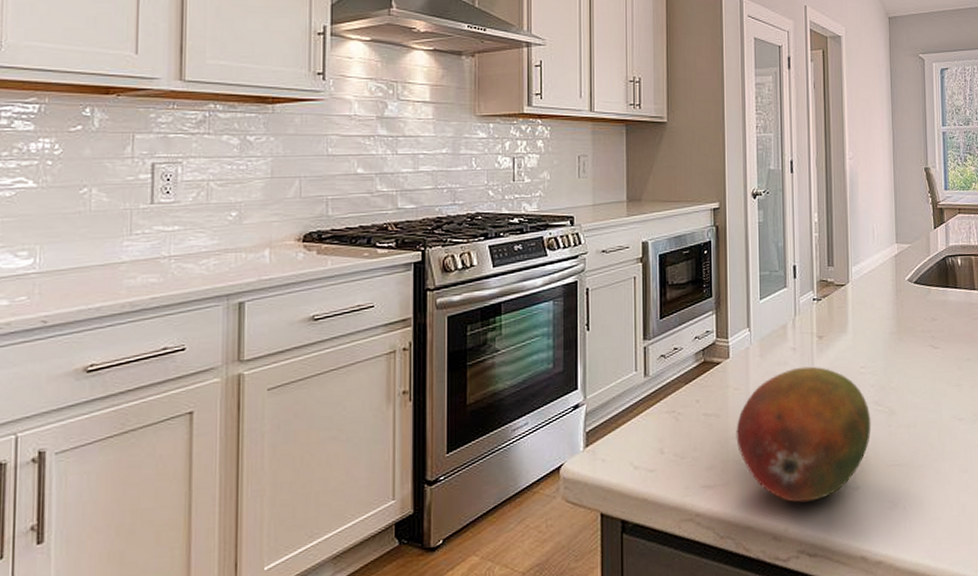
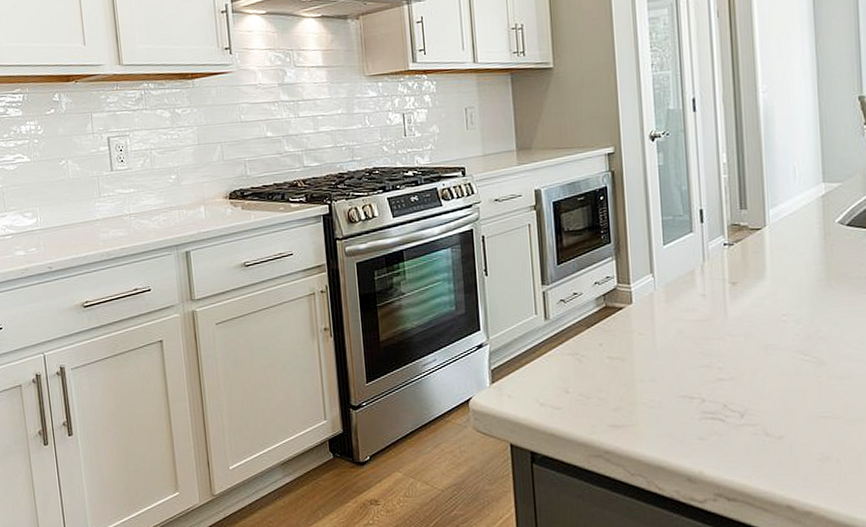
fruit: present [736,366,871,503] -> none [642,313,796,448]

